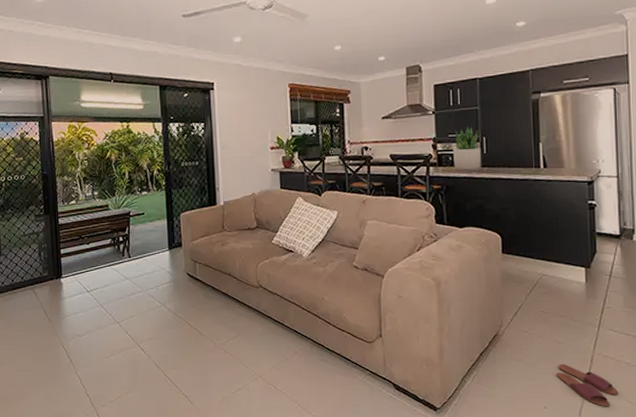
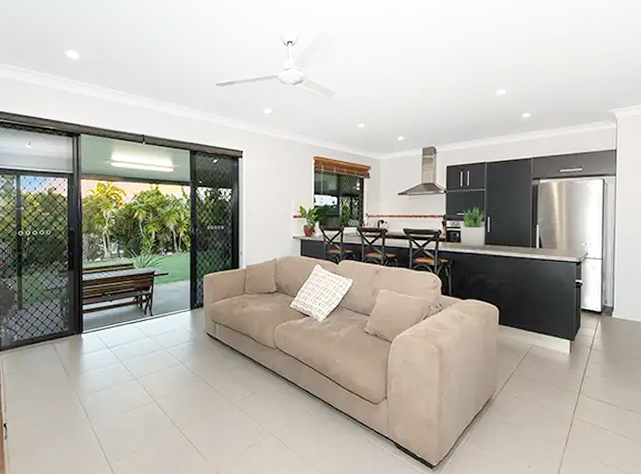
slippers: present [555,363,618,407] -> none [539,426,592,467]

